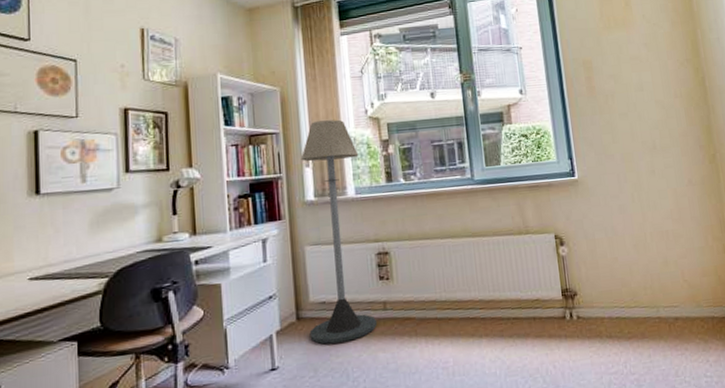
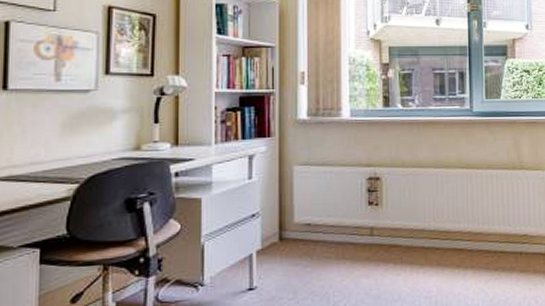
floor lamp: present [300,119,378,344] -> none [292,38,363,267]

